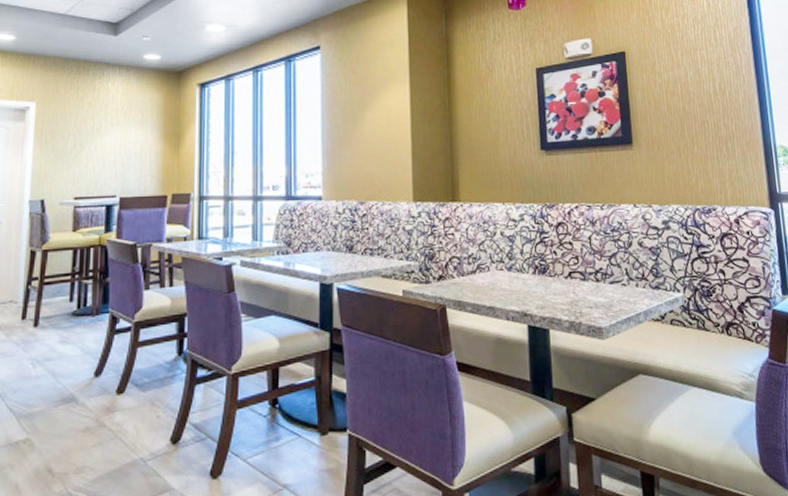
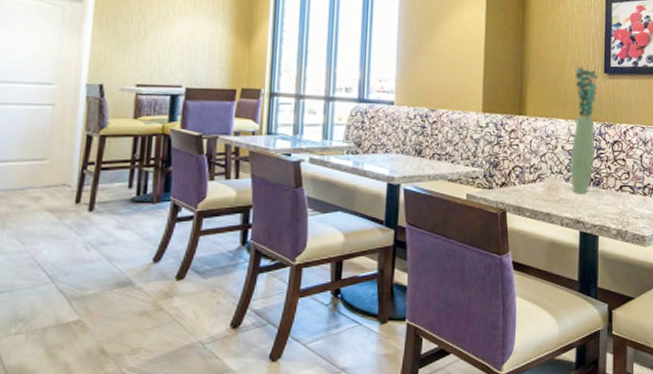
mug: none [484,266,513,295] -> present [543,177,569,202]
vase: none [508,140,538,285] -> present [570,62,598,196]

